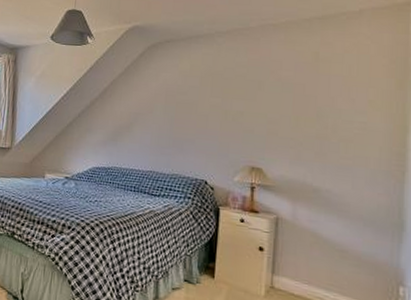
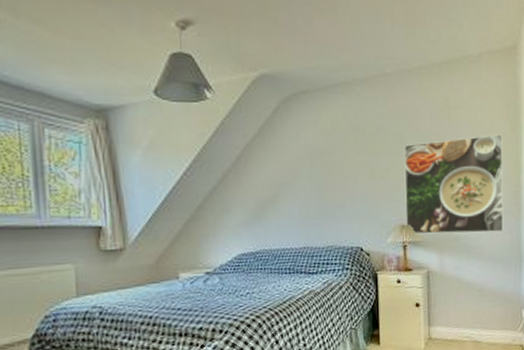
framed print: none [257,90,385,193] -> present [404,134,504,235]

